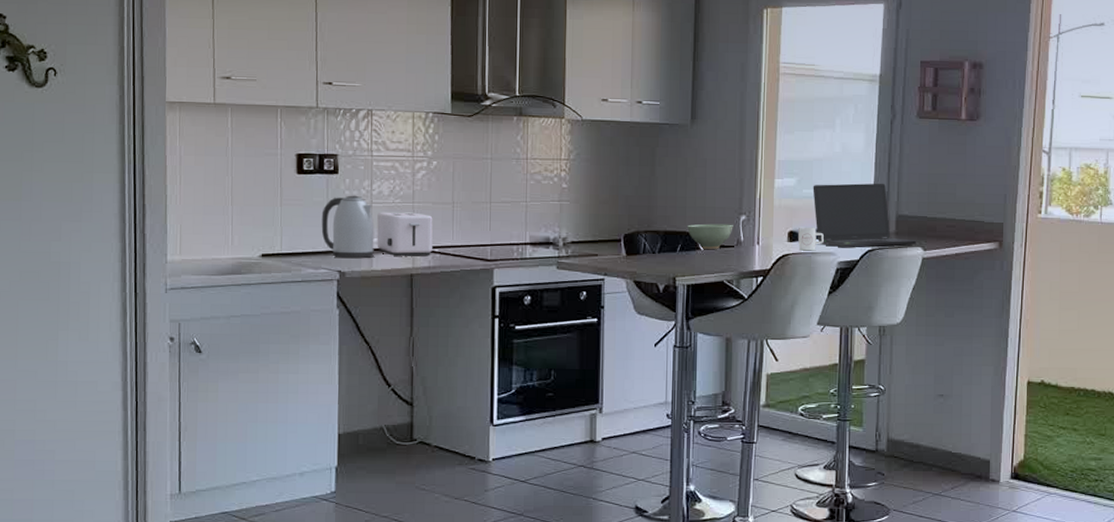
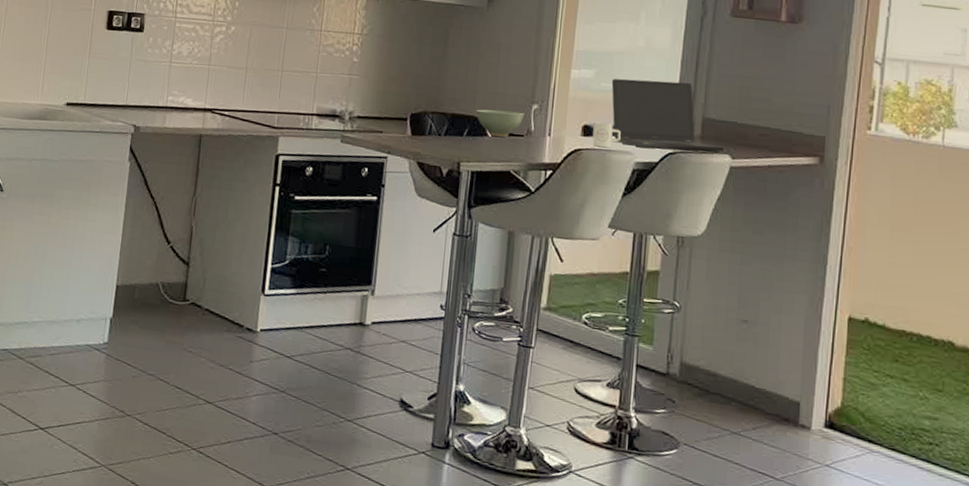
kettle: present [321,195,375,259] -> none [122,53,171,116]
toaster: present [377,212,433,257] -> none [171,71,226,119]

